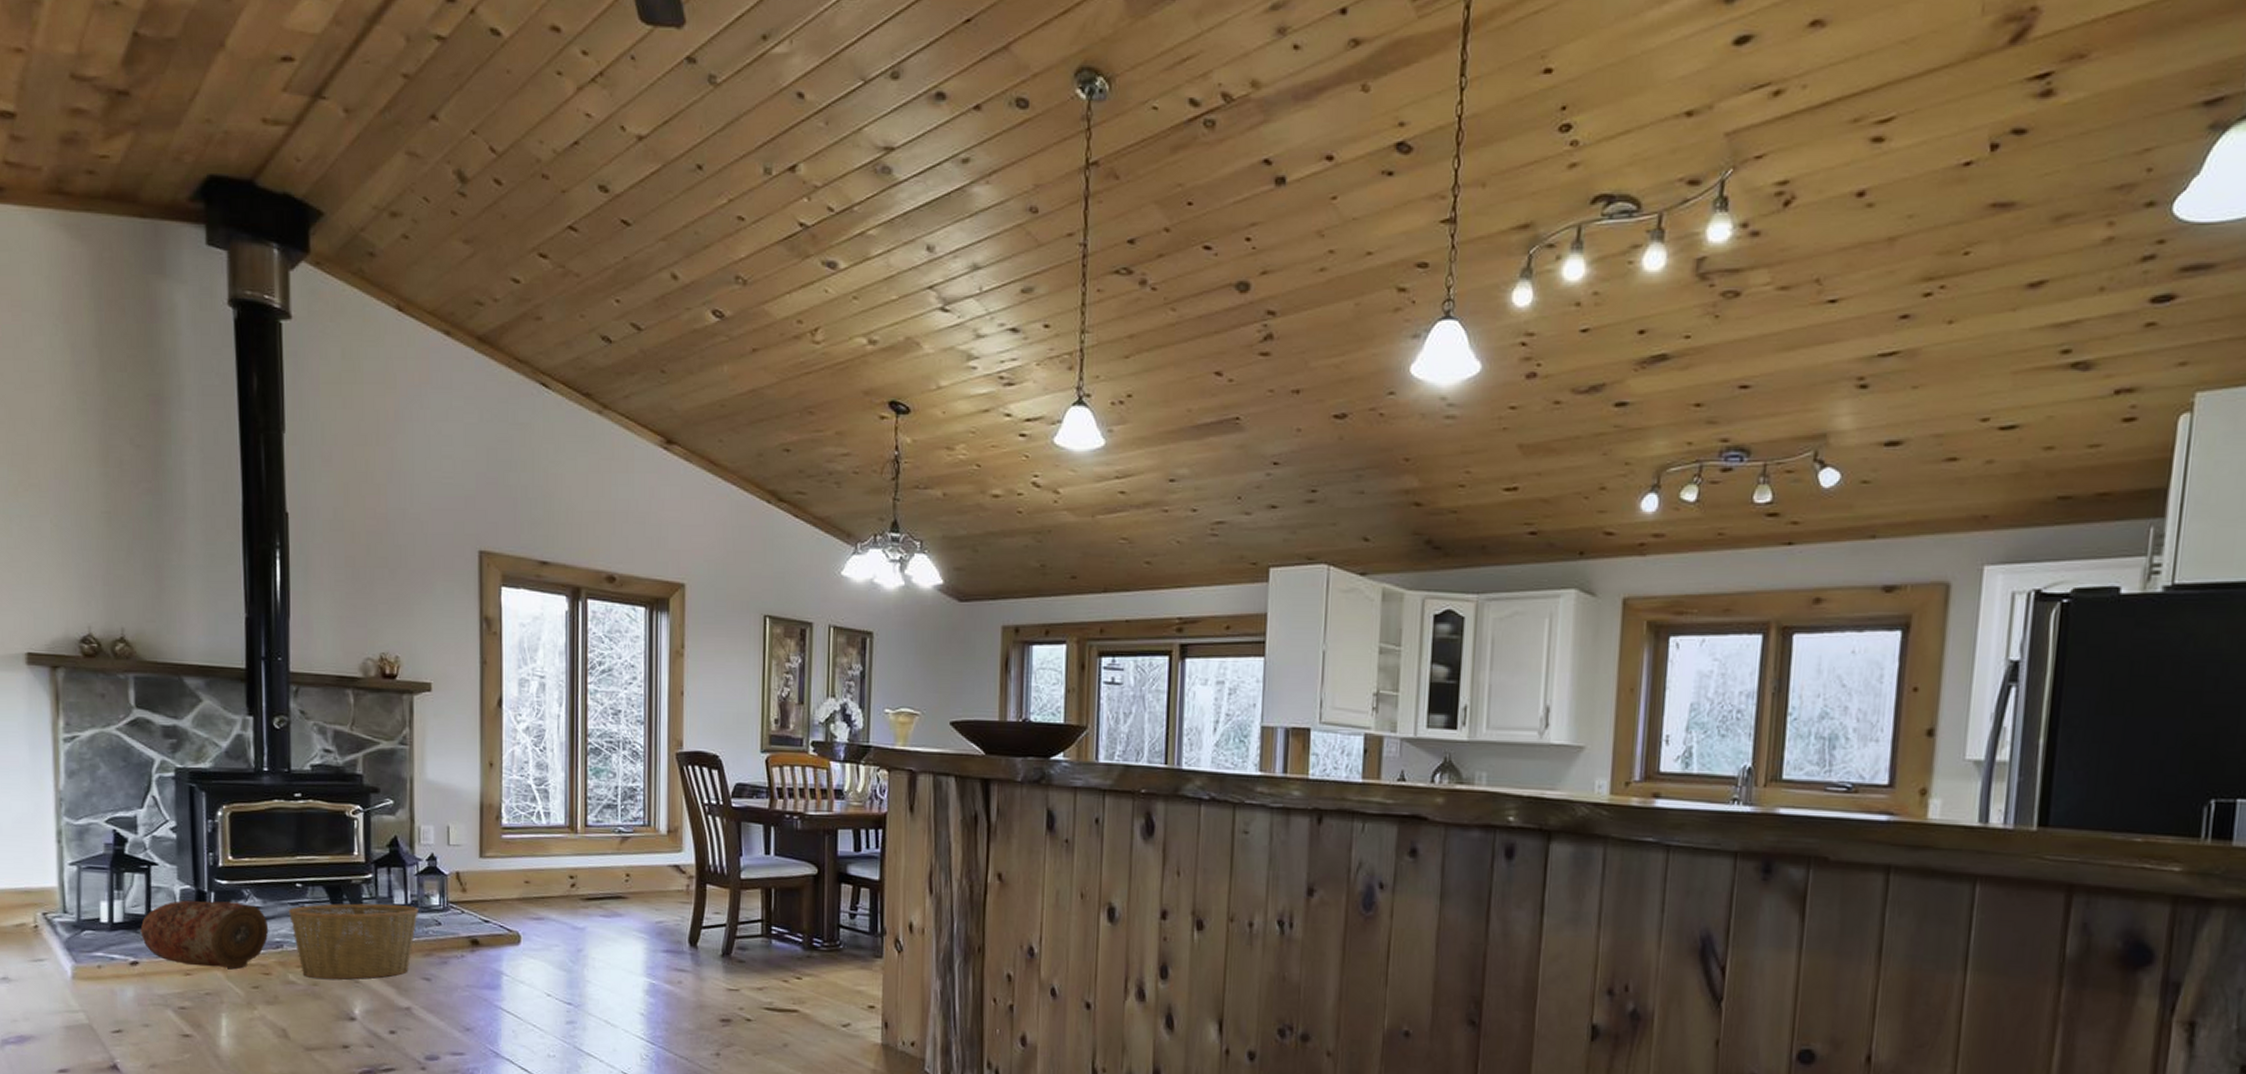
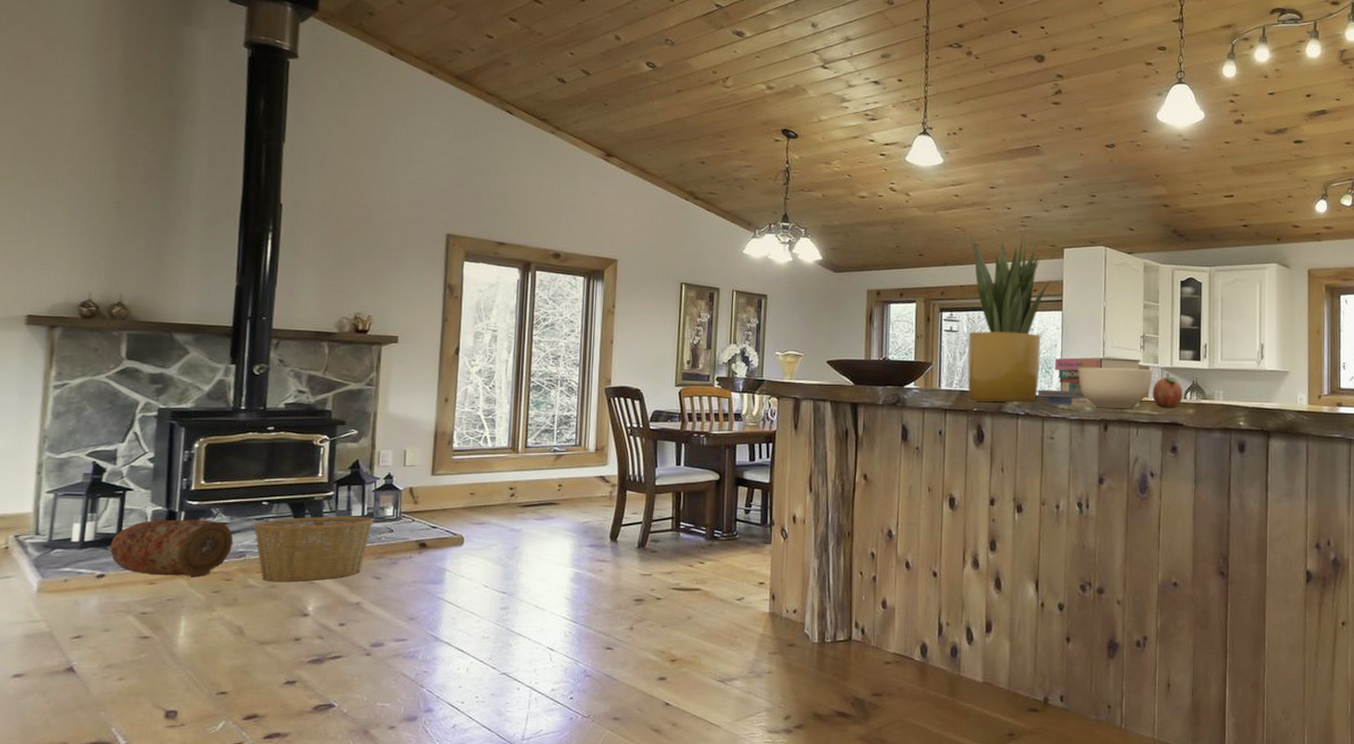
planter: none [1133,546,1250,784] -> present [967,233,1051,403]
books: none [1228,722,1371,793] -> present [1038,357,1141,408]
bowl: none [1284,735,1388,794] -> present [1078,367,1153,409]
fruit: none [1386,746,1431,797] -> present [1152,373,1184,409]

